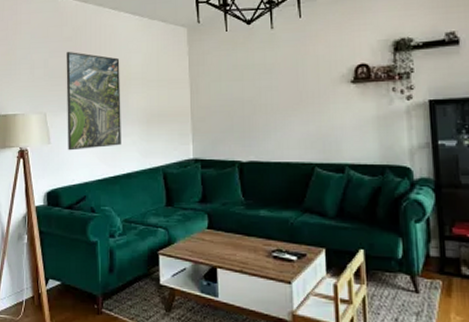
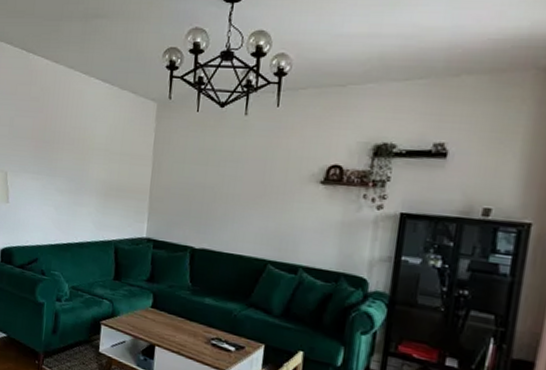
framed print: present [66,51,121,151] -> none [25,111,85,215]

